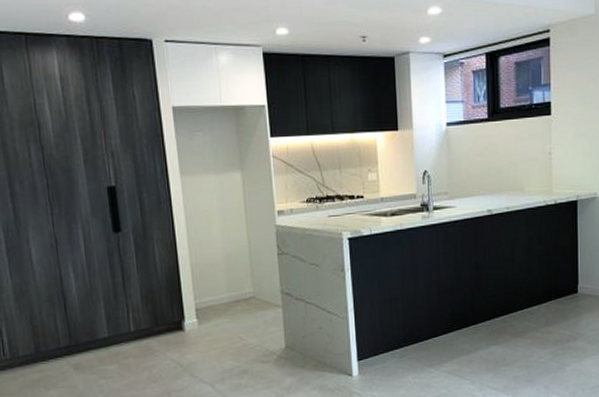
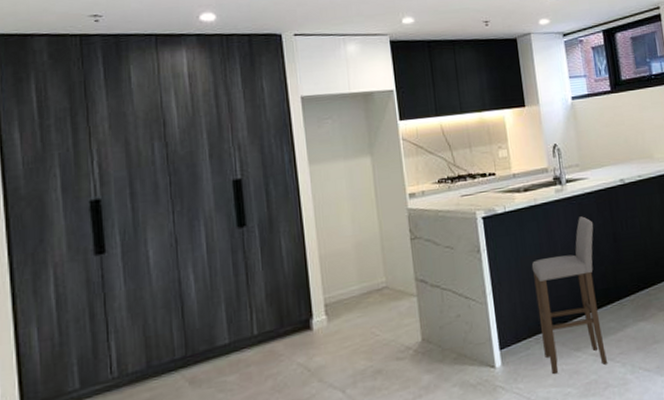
bar stool: none [393,243,457,385] -> present [531,216,607,374]

